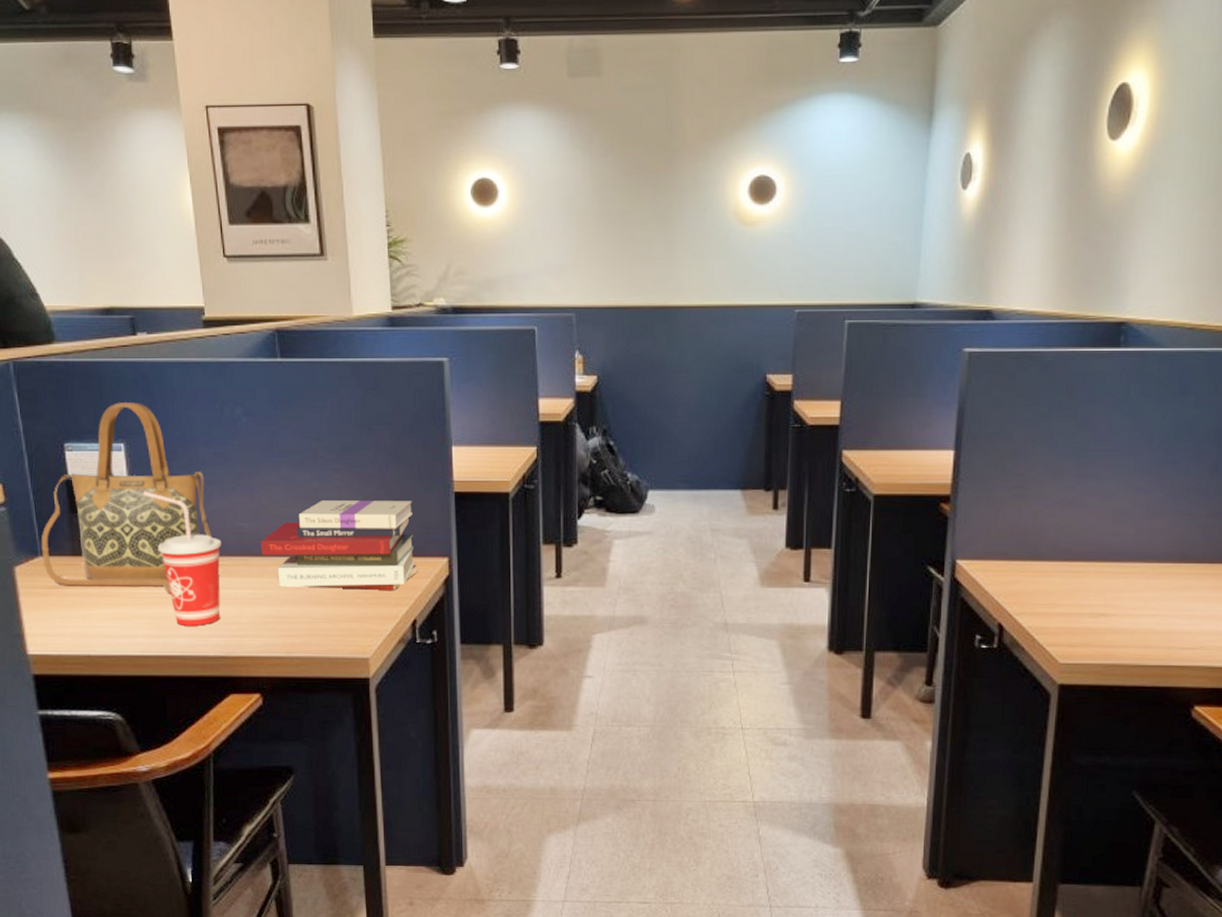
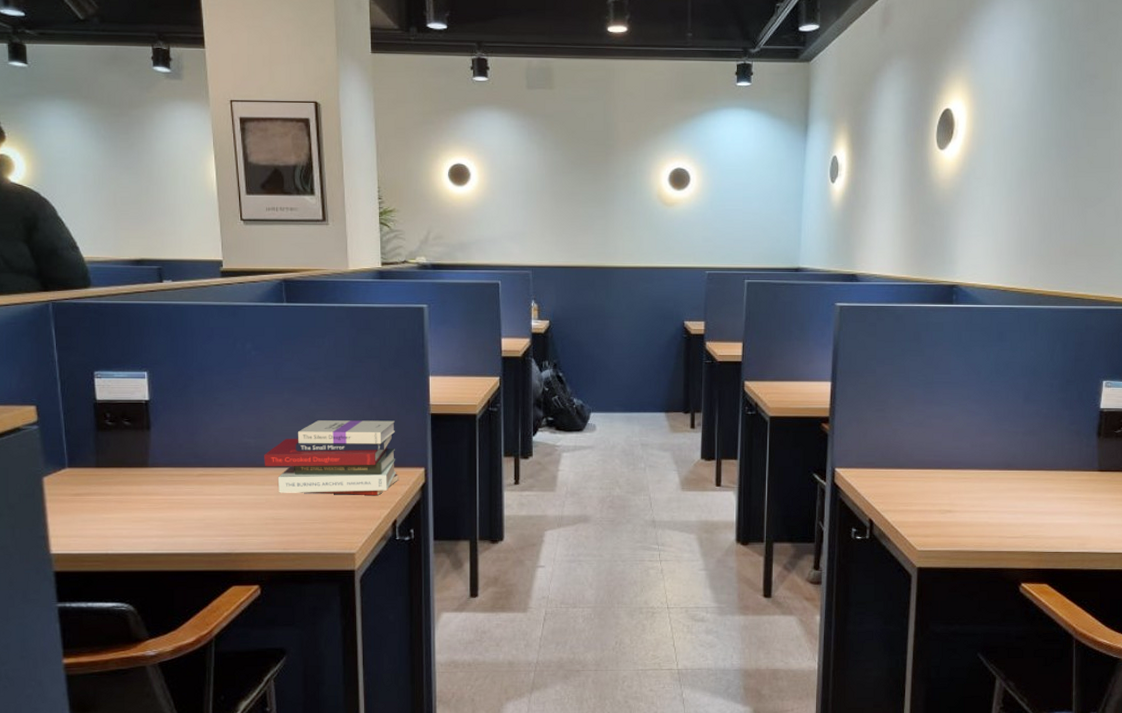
handbag: present [41,402,212,593] -> none [68,338,222,499]
beverage cup: present [143,491,222,626] -> none [162,412,230,527]

